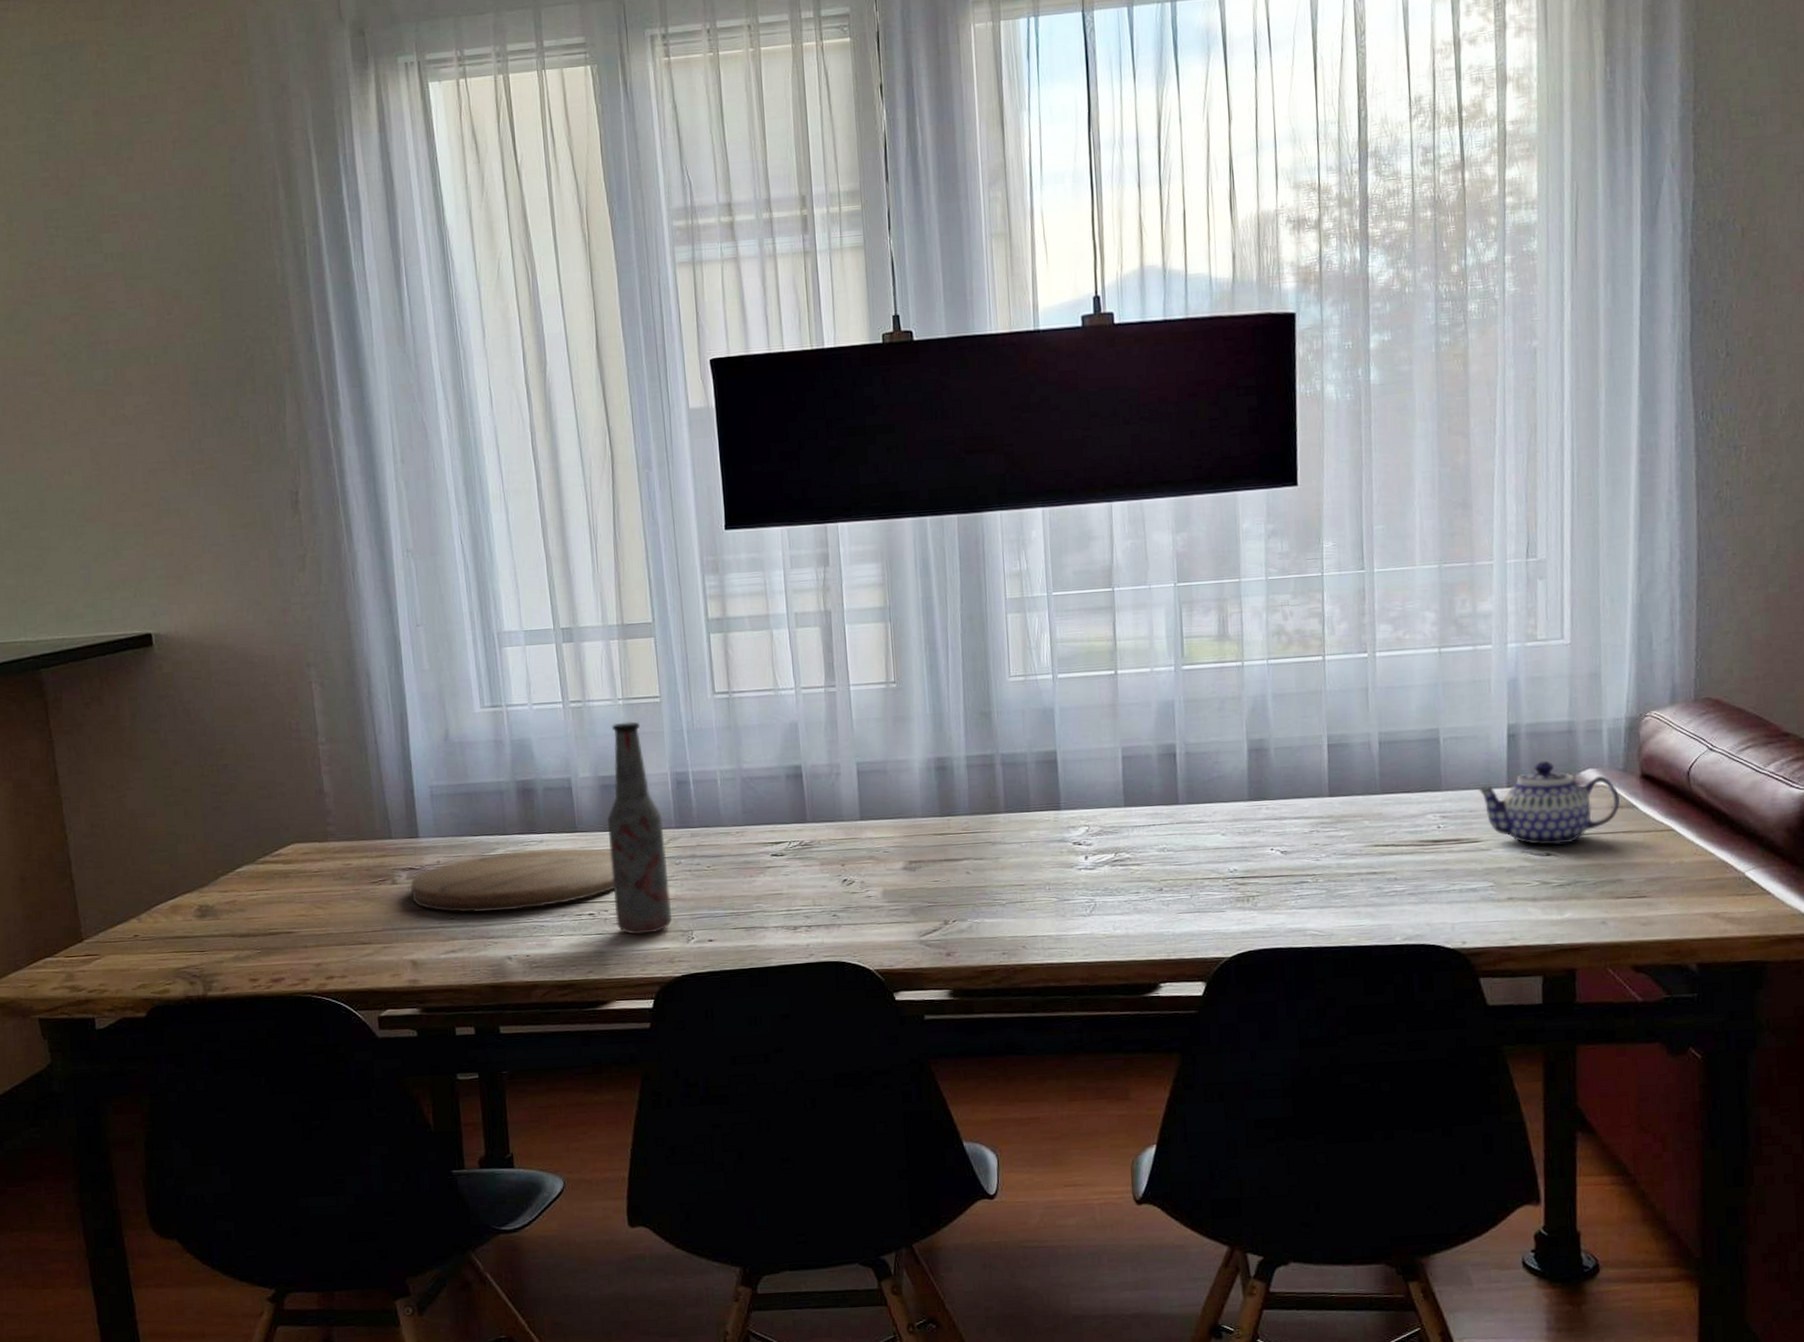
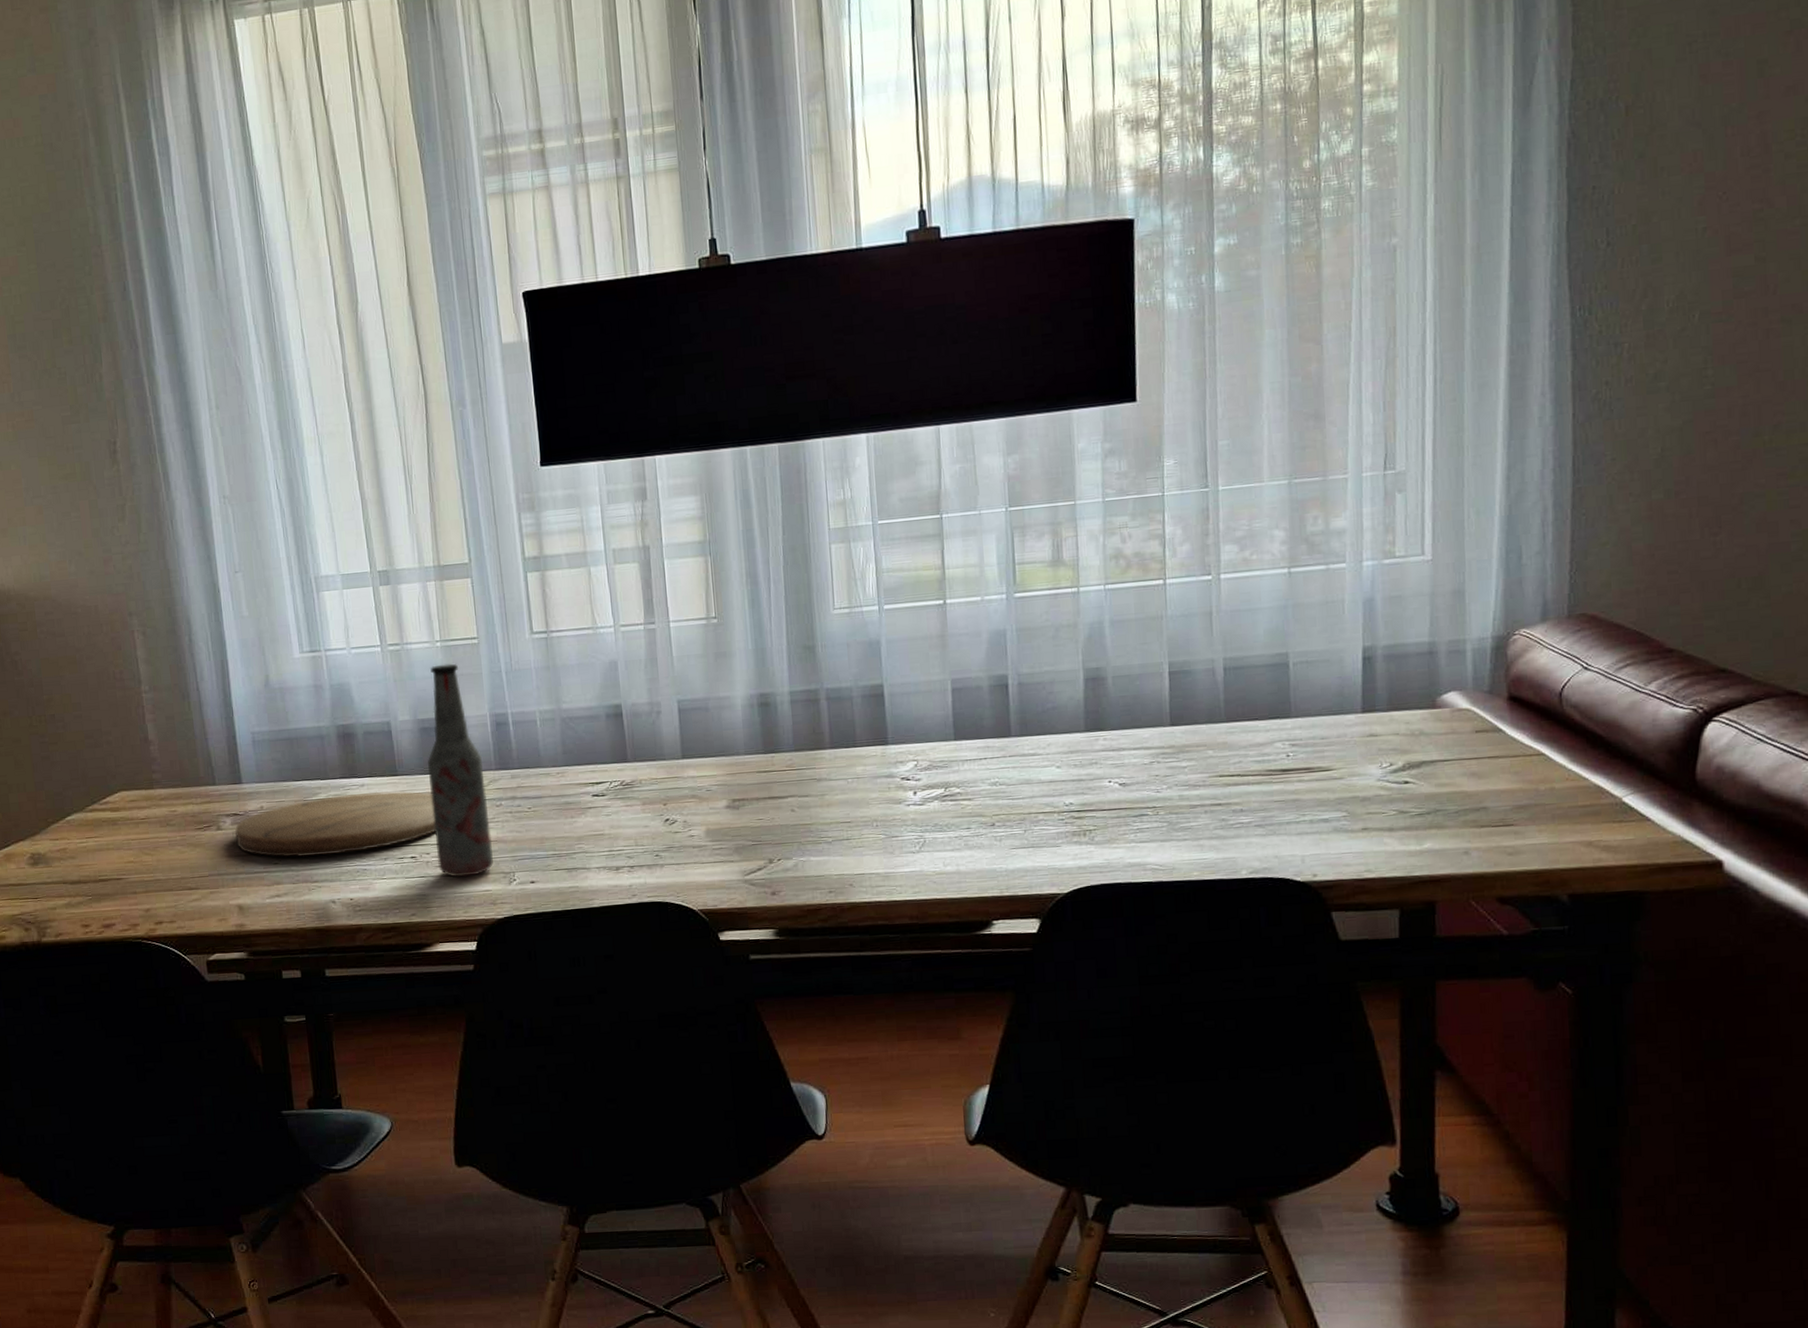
teapot: present [1478,760,1621,846] -> none [1330,684,1486,773]

